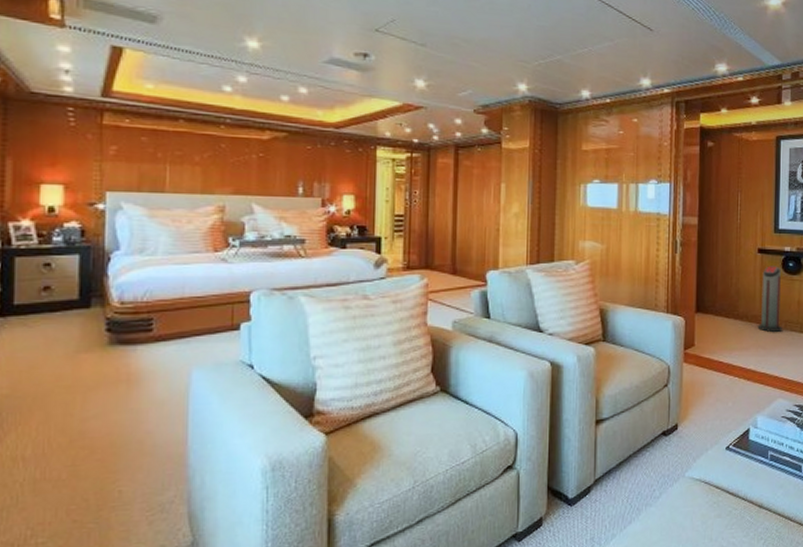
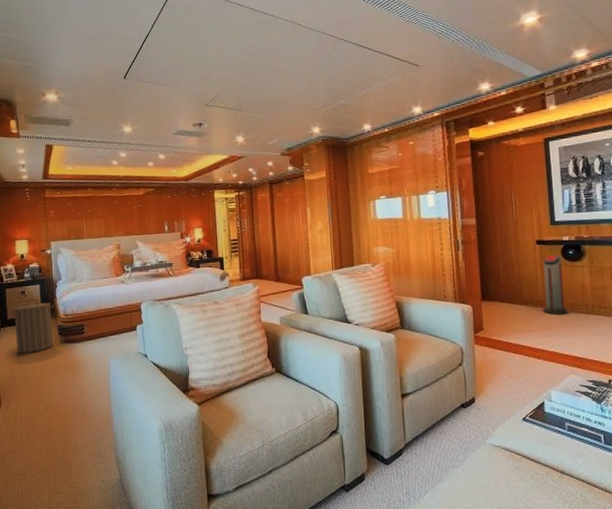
laundry hamper: none [18,274,104,358] -> present [9,298,55,353]

